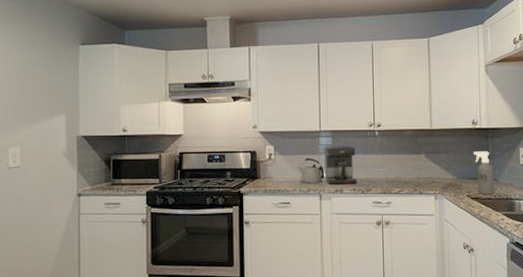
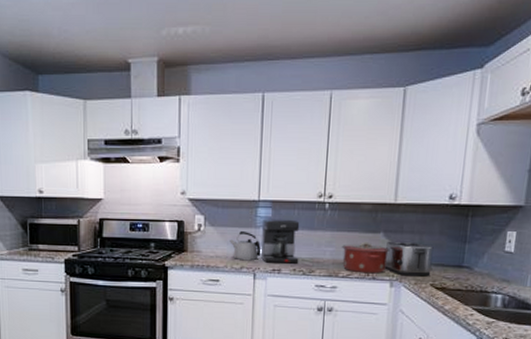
casserole: none [392,162,431,189] -> present [342,241,390,274]
toaster: none [428,160,466,190] -> present [384,241,434,277]
spray bottle: present [474,151,494,195] -> none [445,233,469,286]

